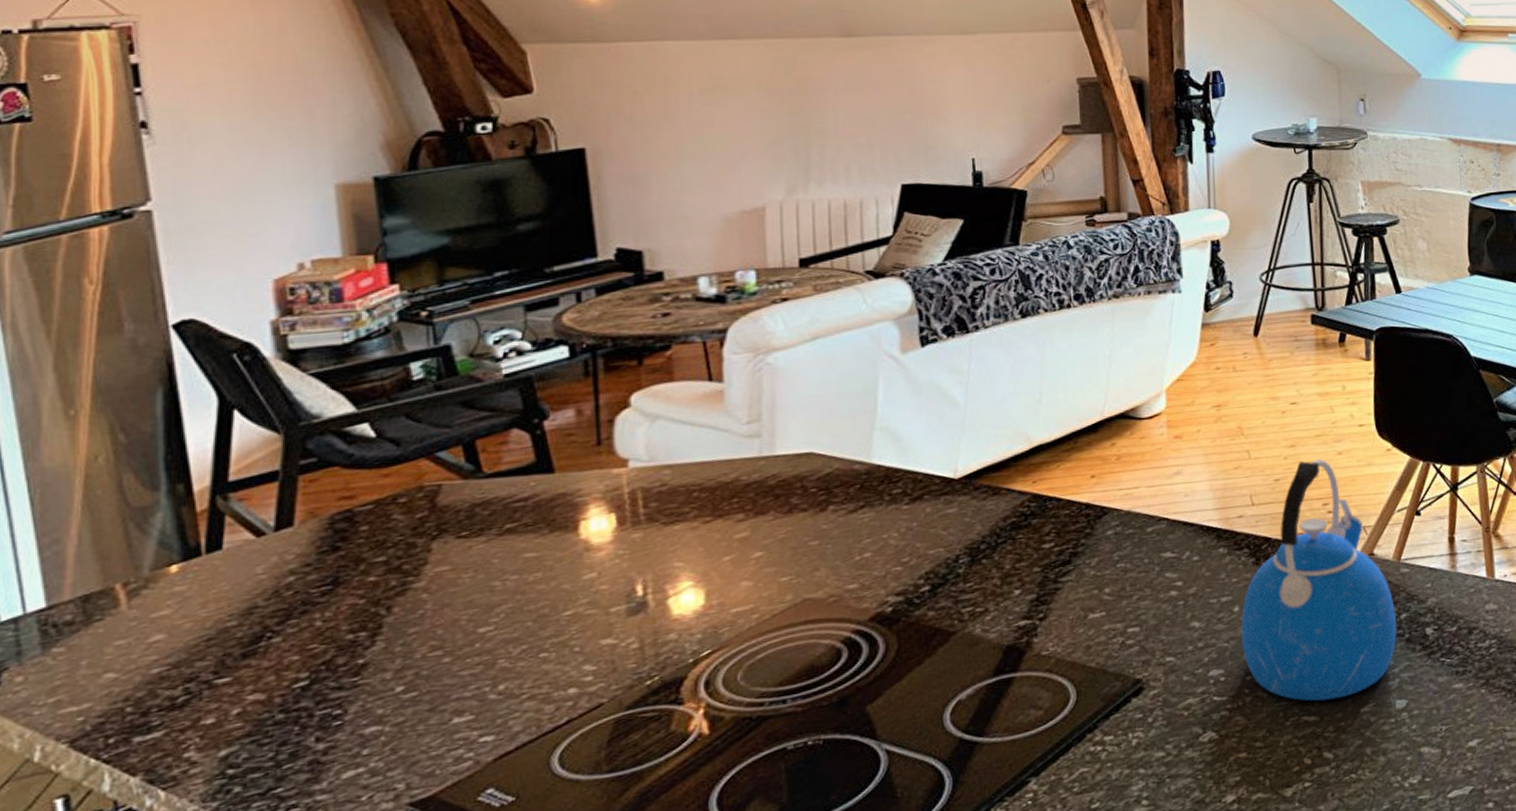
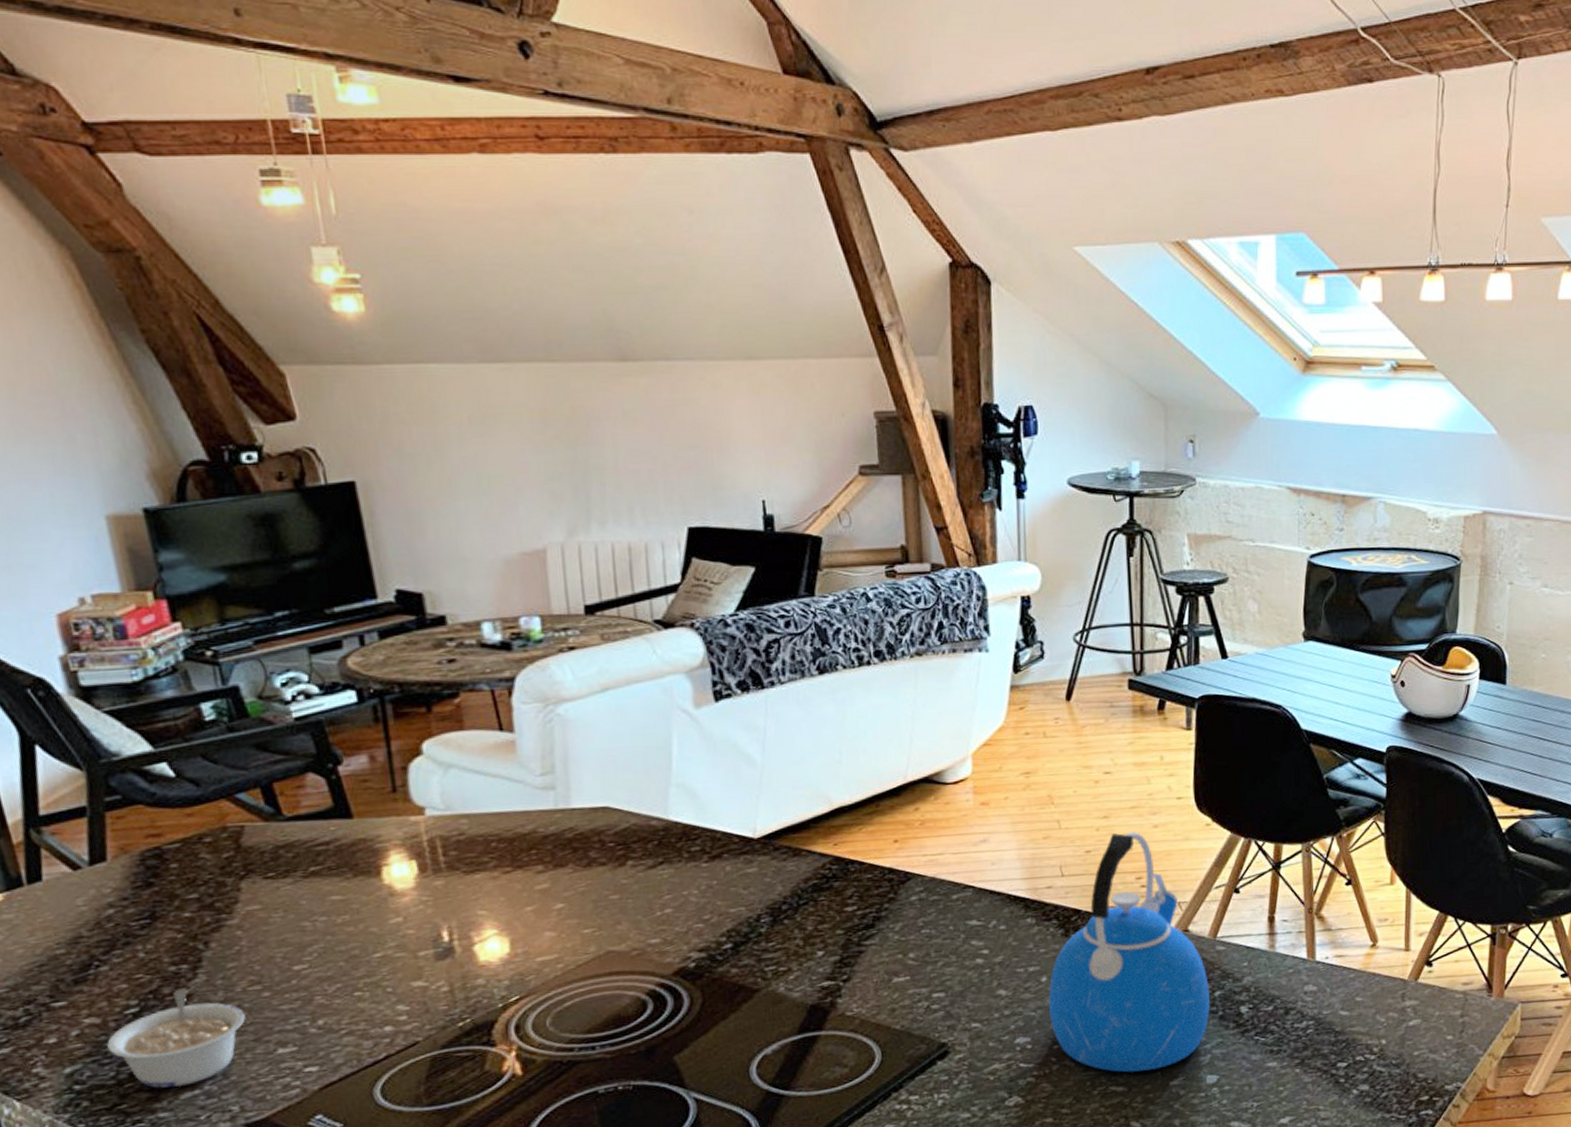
legume: none [269,657,422,768] -> present [107,988,246,1088]

